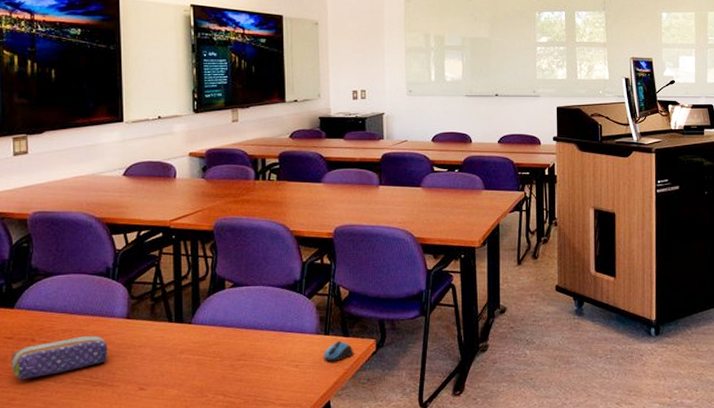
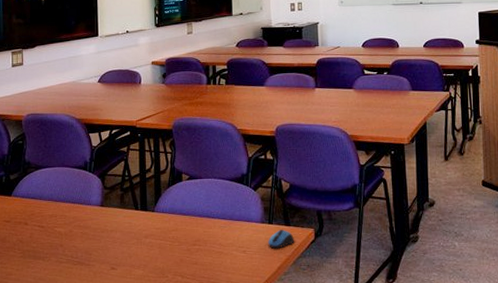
pencil case: present [10,335,108,380] -> none [8,220,86,258]

